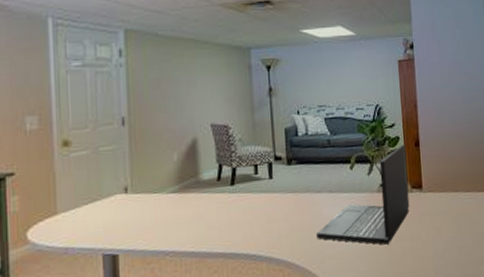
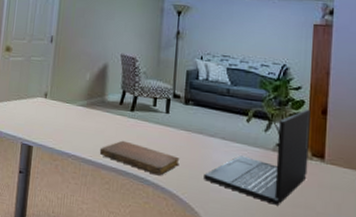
notebook: none [201,219,291,248] -> present [99,140,180,176]

